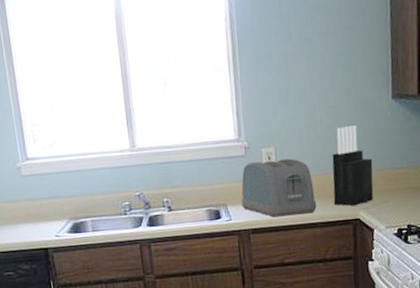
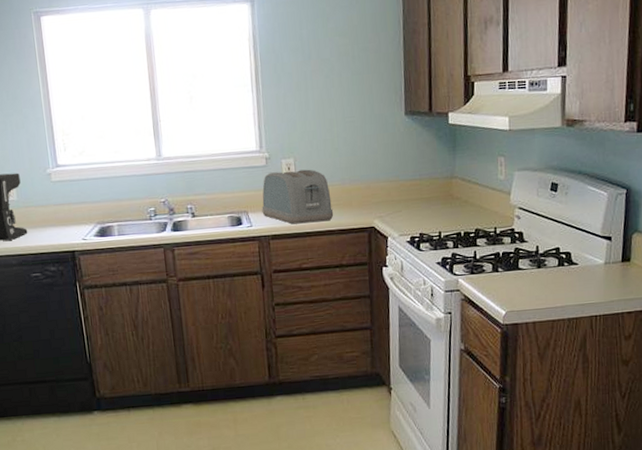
knife block: present [332,125,374,206] -> none [348,139,388,214]

